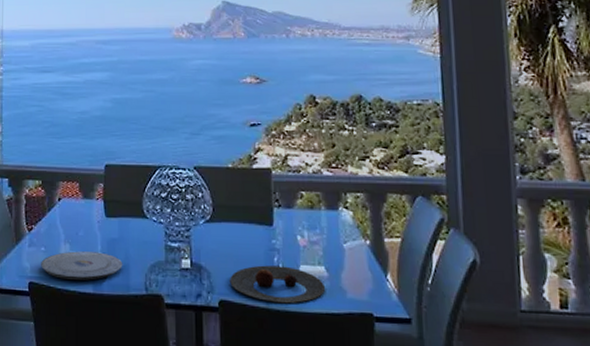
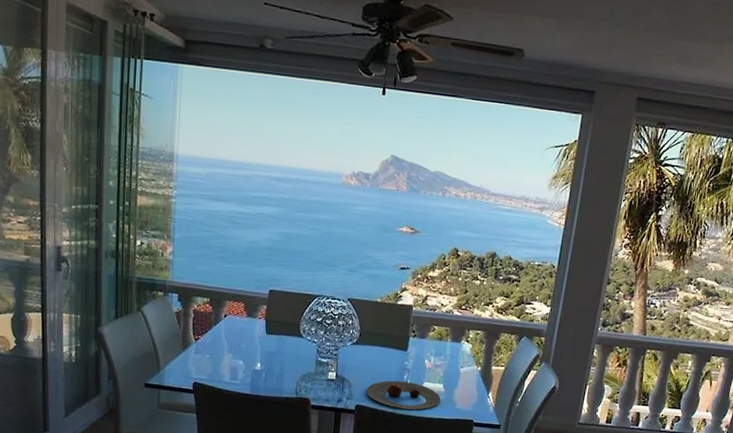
plate: present [41,251,123,280] -> none [205,359,278,384]

